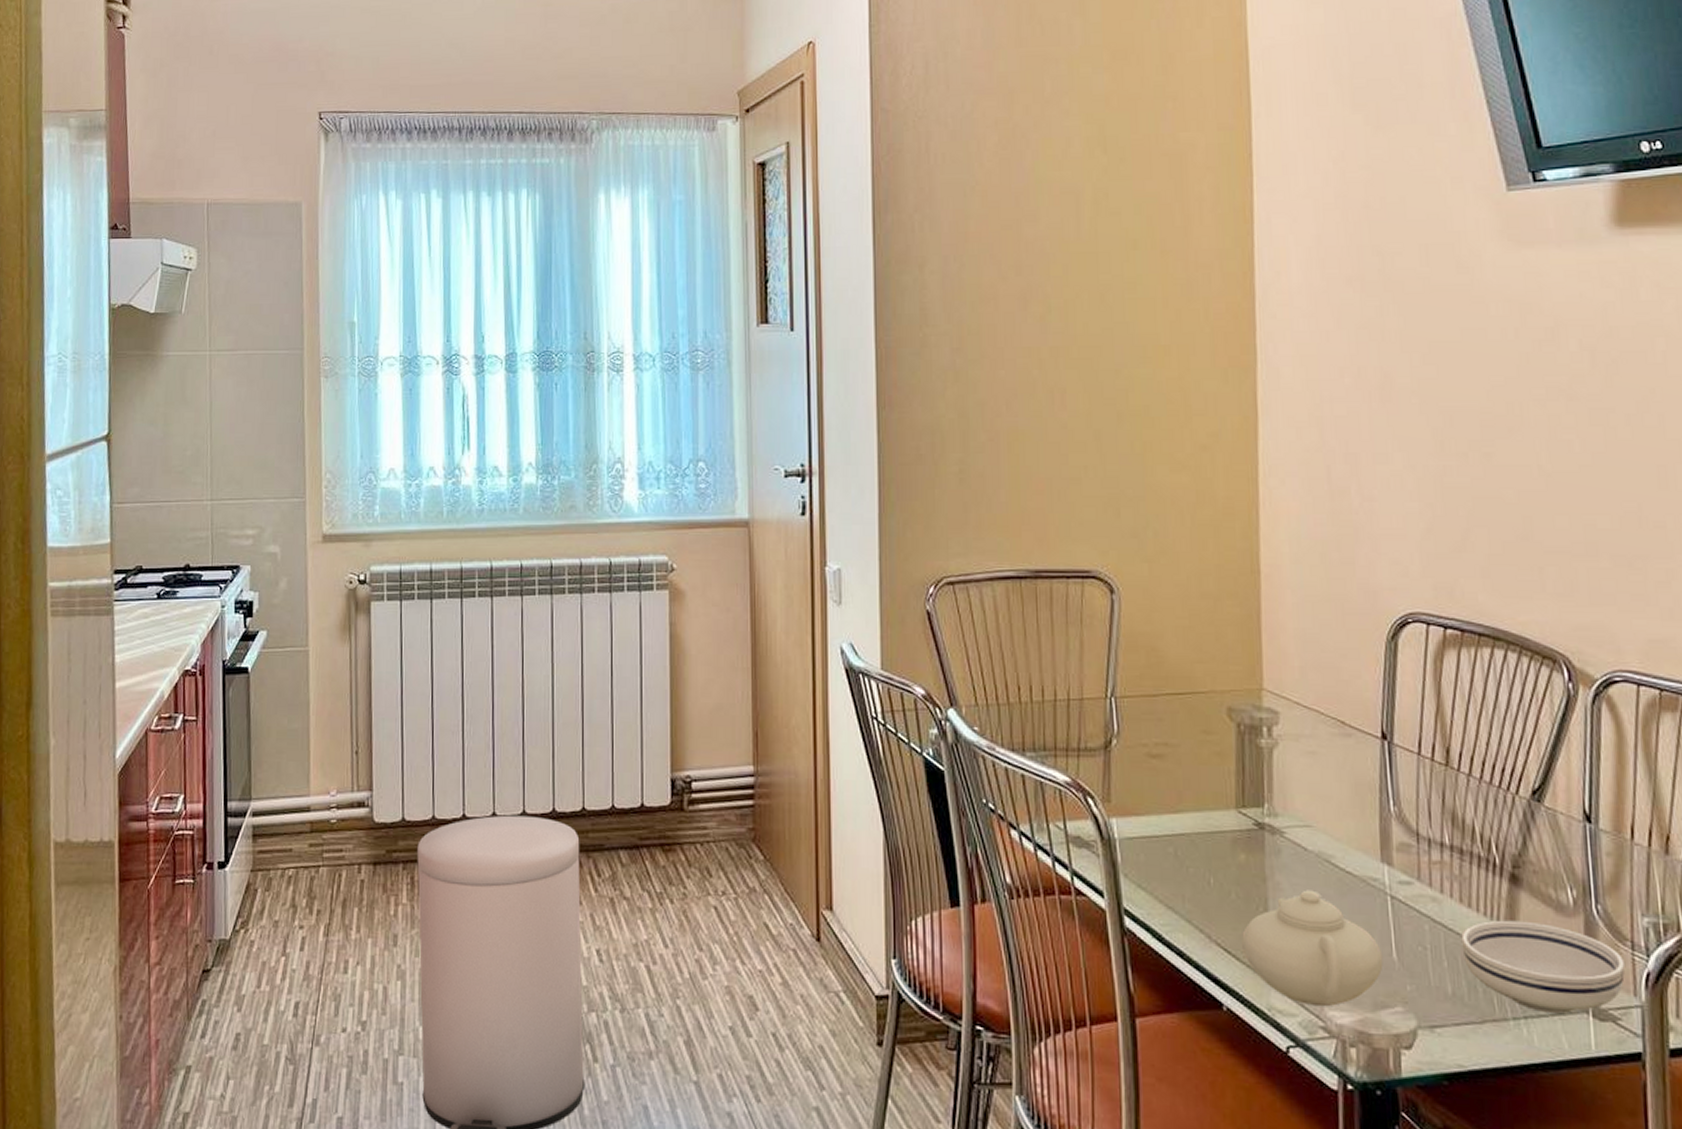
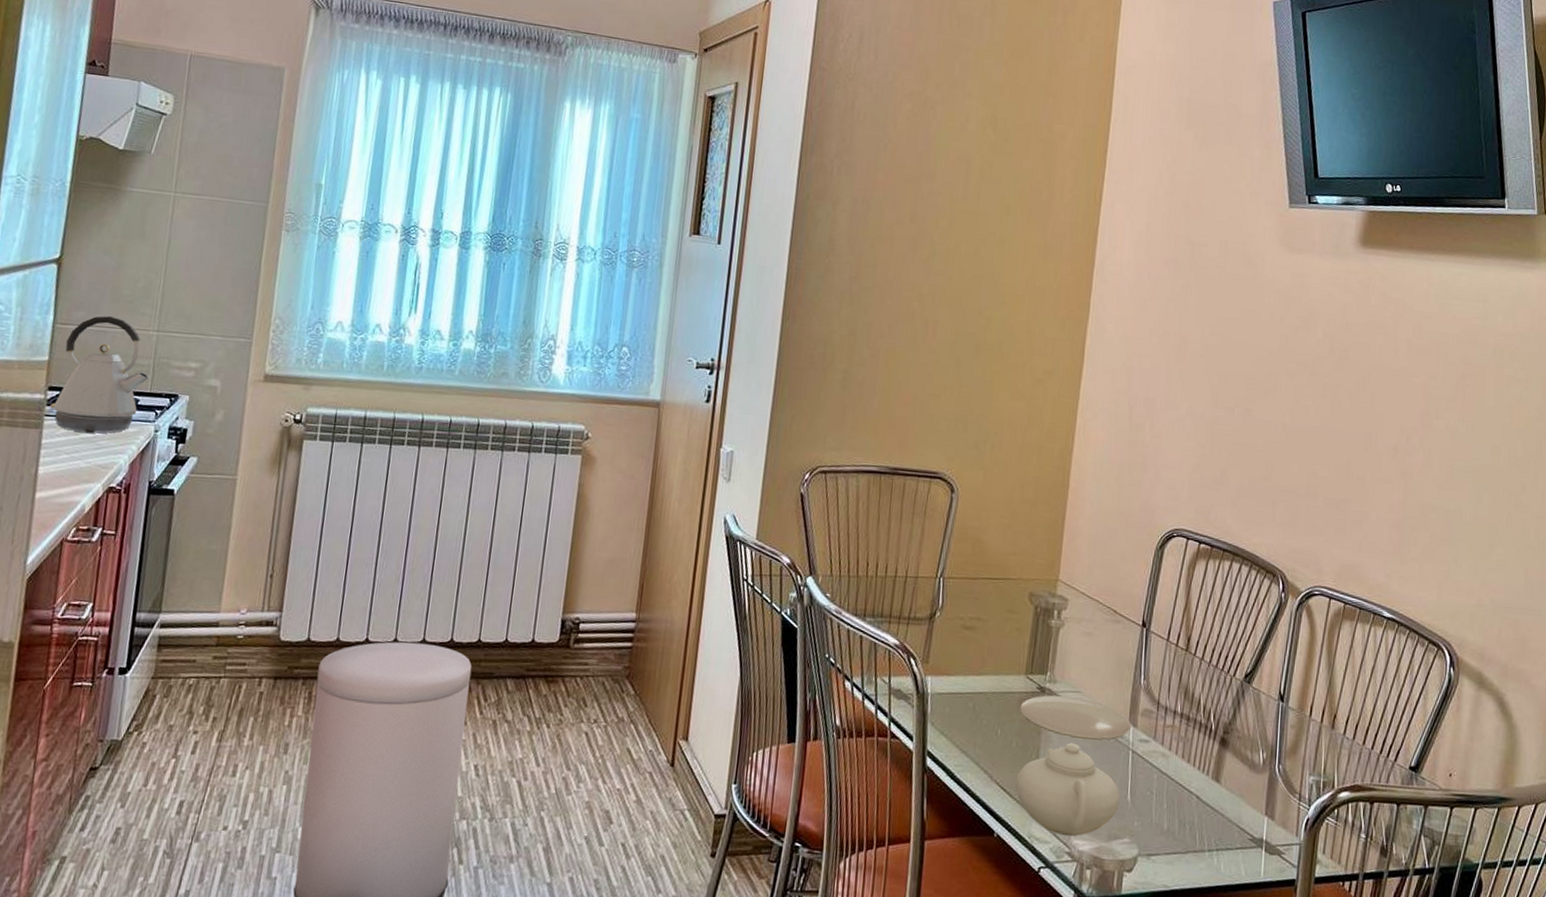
kettle: none [118,490,210,615] -> present [50,316,150,434]
plate: none [1234,831,1385,886] -> present [1020,695,1131,741]
bowl: present [1461,920,1626,1013] -> none [1178,773,1293,848]

